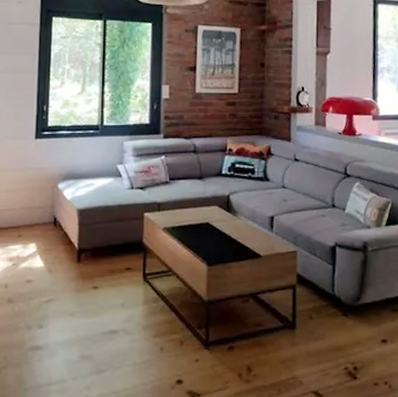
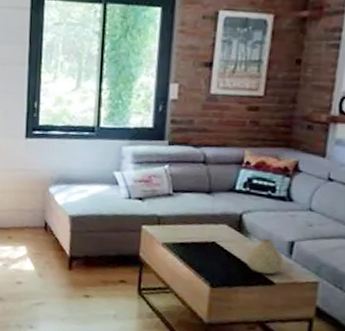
vase: none [236,215,267,249] -> present [246,238,284,275]

